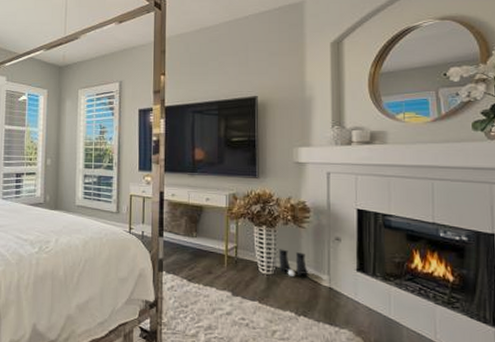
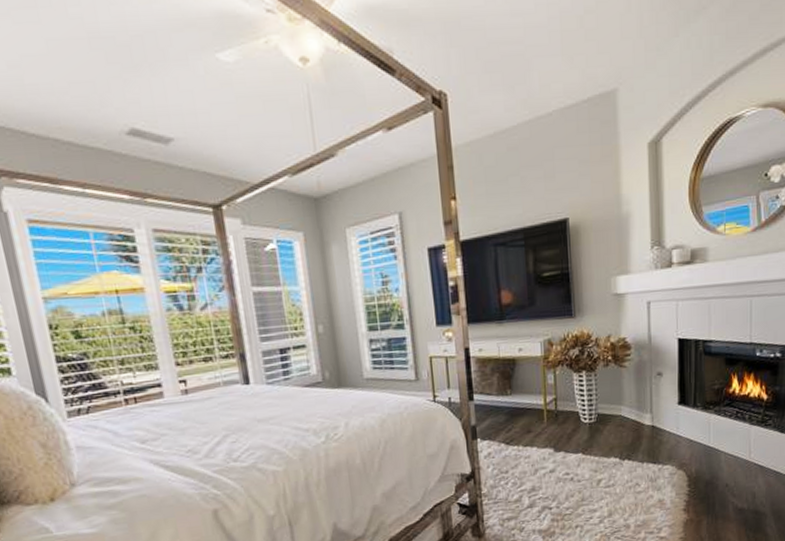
boots: present [279,249,308,277] -> none [601,393,631,421]

